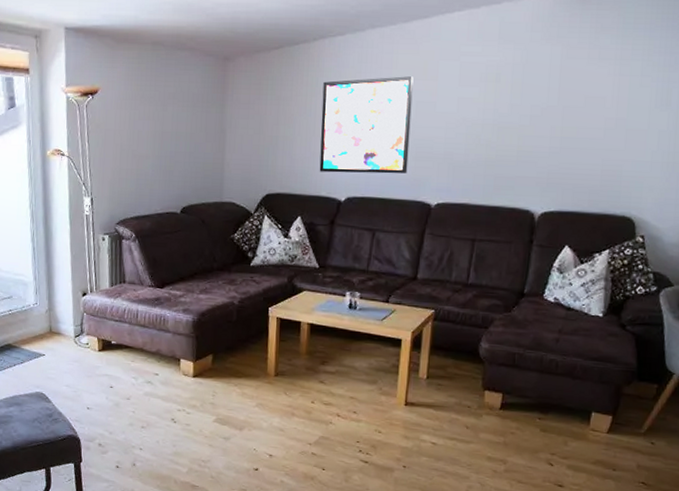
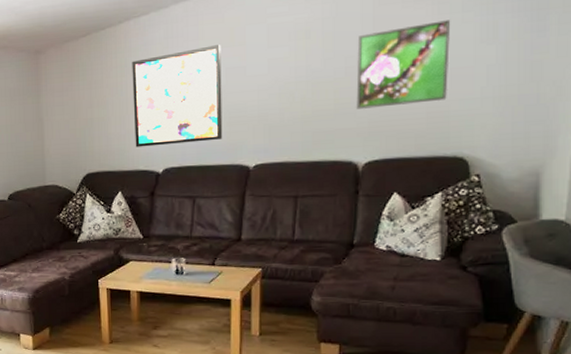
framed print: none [537,81,630,160] -> present [356,20,451,109]

